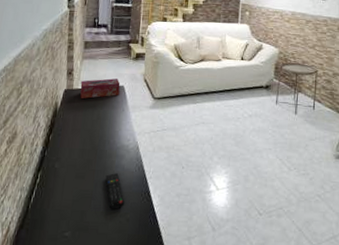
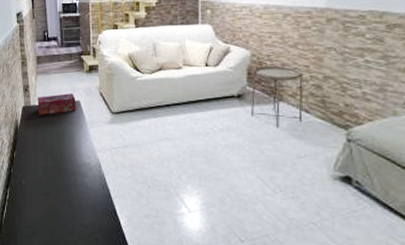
remote control: present [105,173,125,210] -> none [70,191,92,228]

